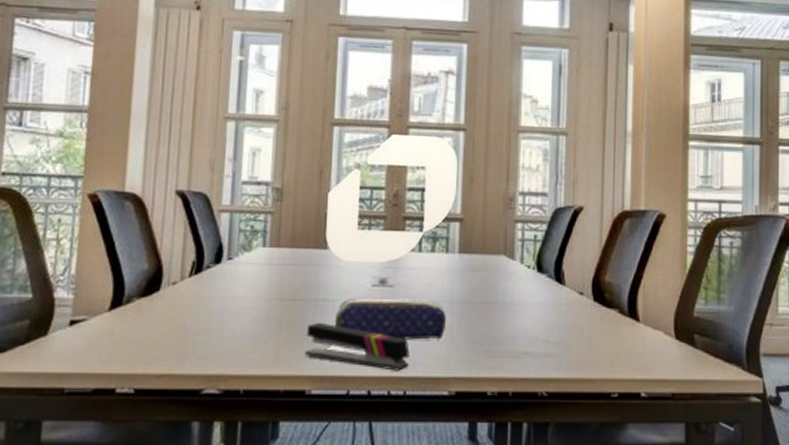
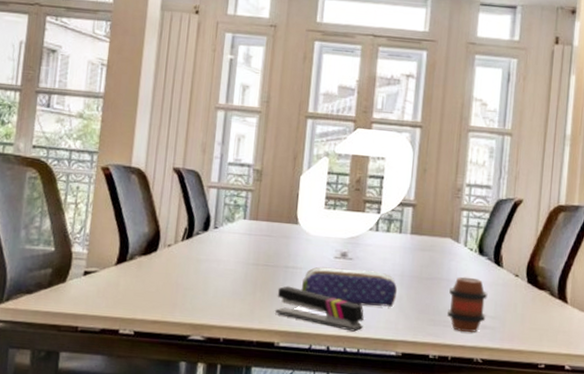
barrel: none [506,298,550,362] -> present [447,276,488,332]

